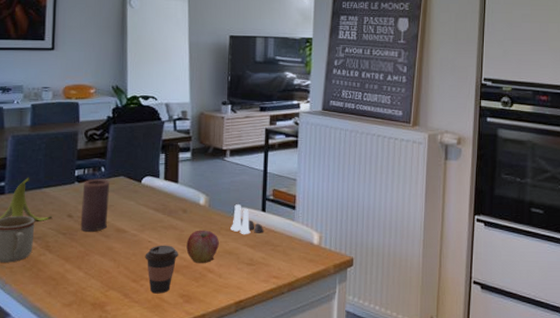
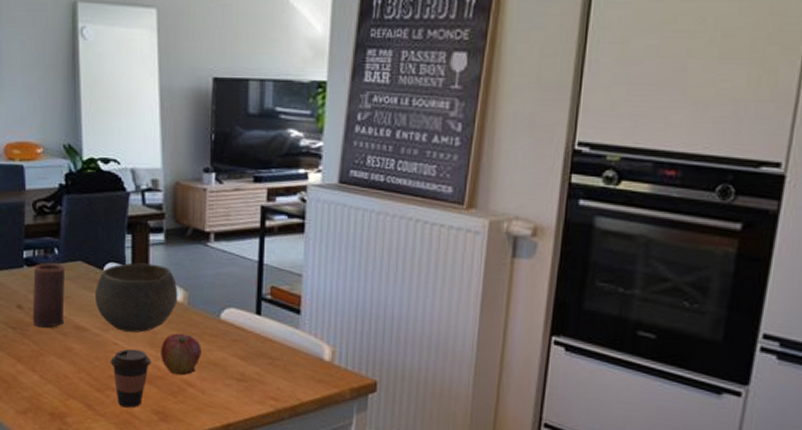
bowl: none [134,176,201,231] -> present [95,262,178,333]
salt and pepper shaker set: present [230,204,264,234] -> none [216,303,259,342]

